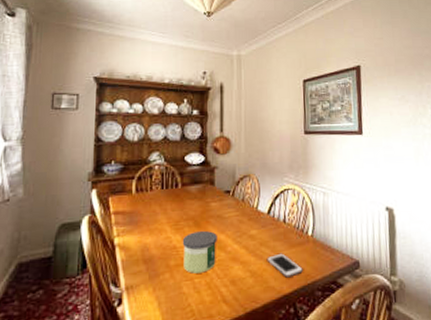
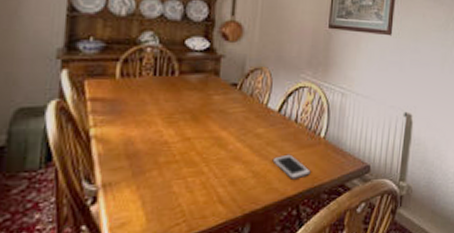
candle: present [182,230,217,274] -> none [175,125,218,172]

